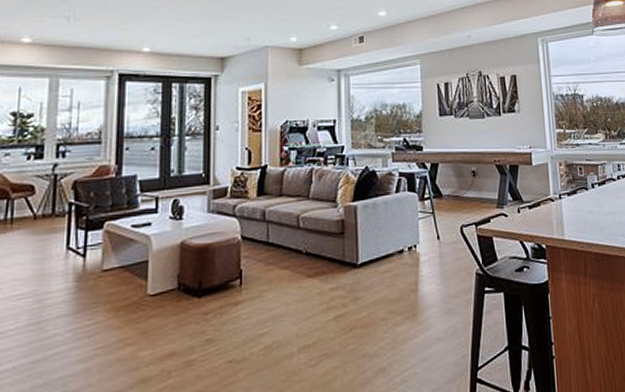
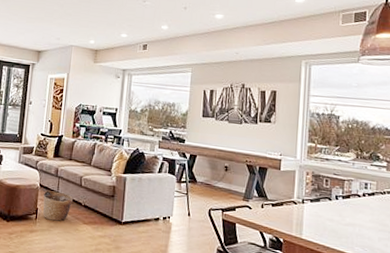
basket: none [247,241,289,283] -> present [42,190,73,221]

